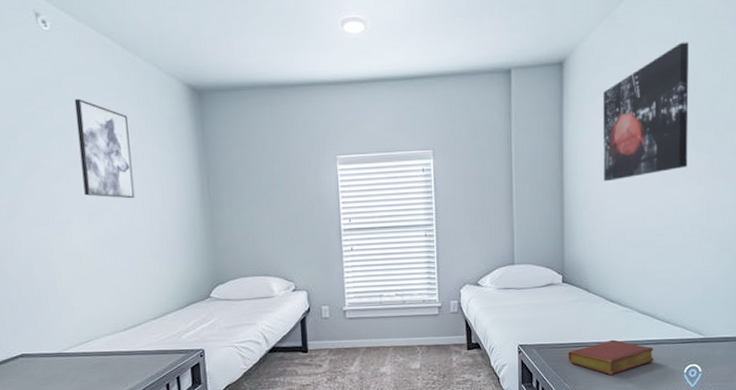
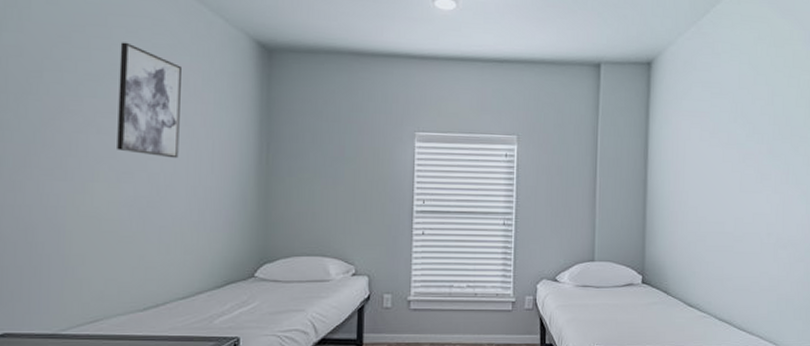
wall art: present [603,42,689,181] -> none [686,56,767,183]

